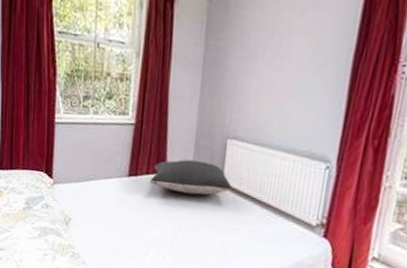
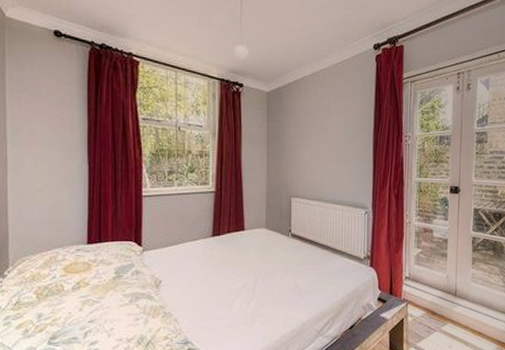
pillow: present [150,159,232,195] -> none [232,218,298,246]

